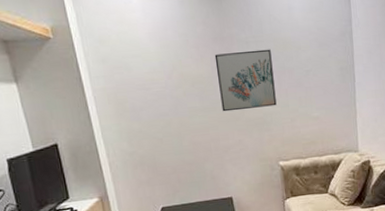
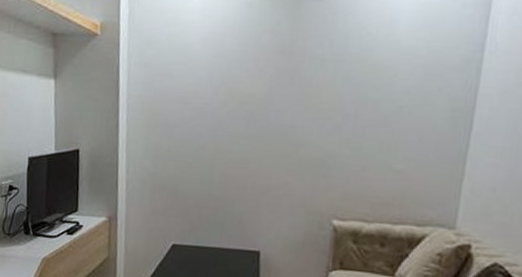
wall art: present [214,49,277,112] -> none [271,71,353,146]

